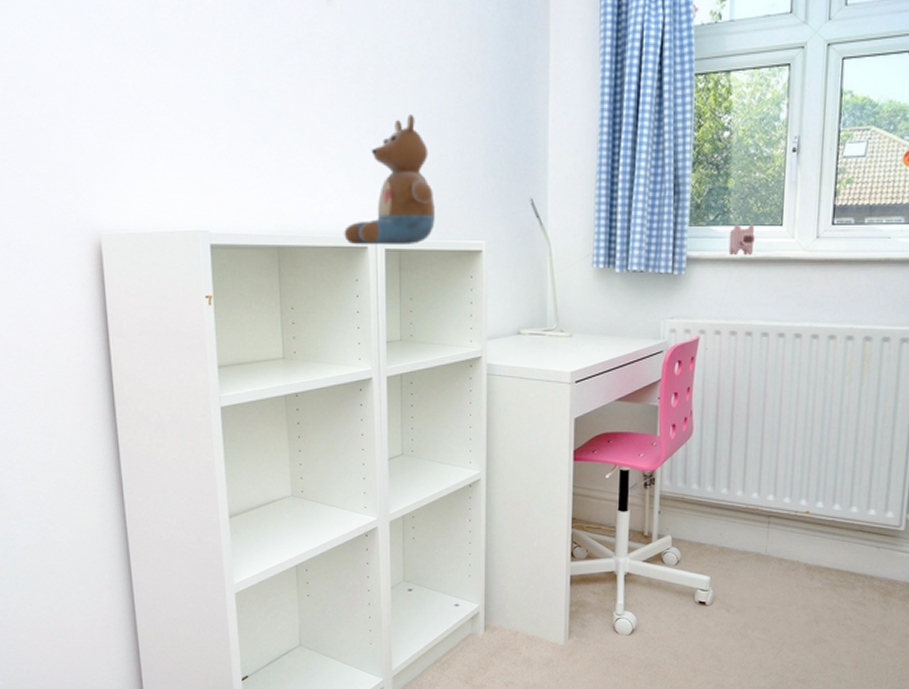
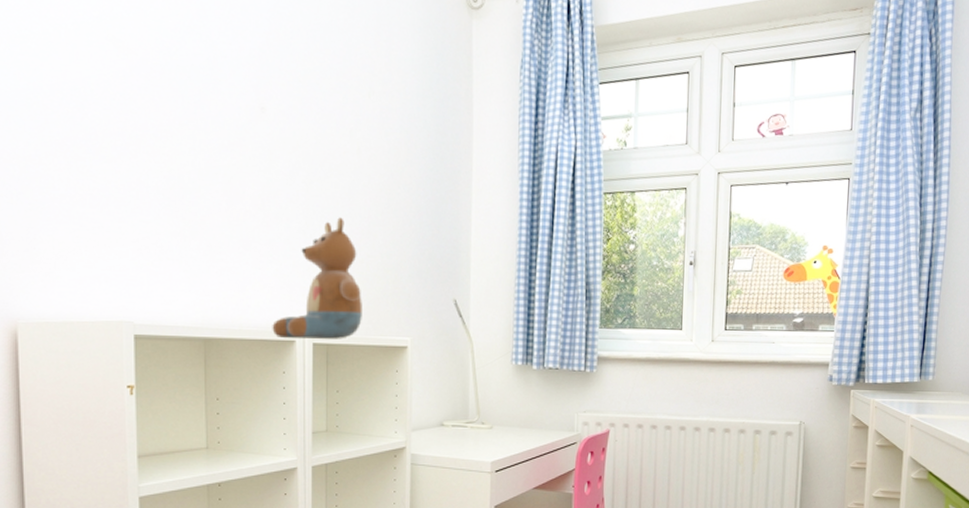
toy animal: present [728,224,755,256] -> none [635,327,658,357]

